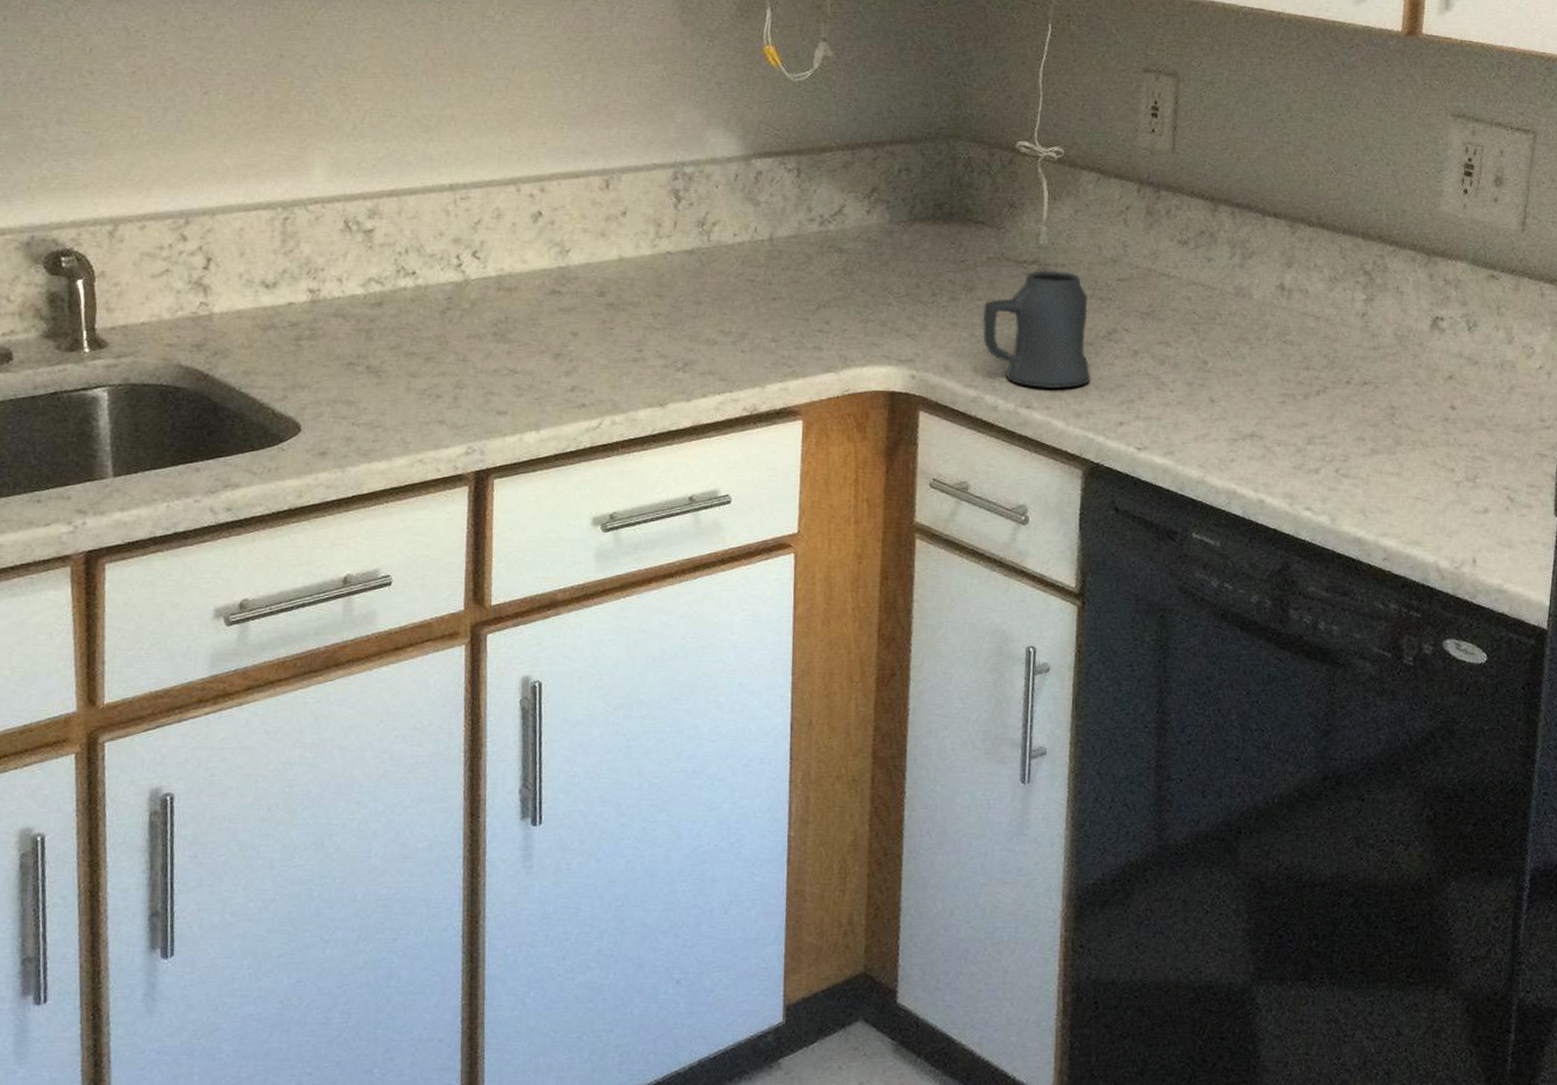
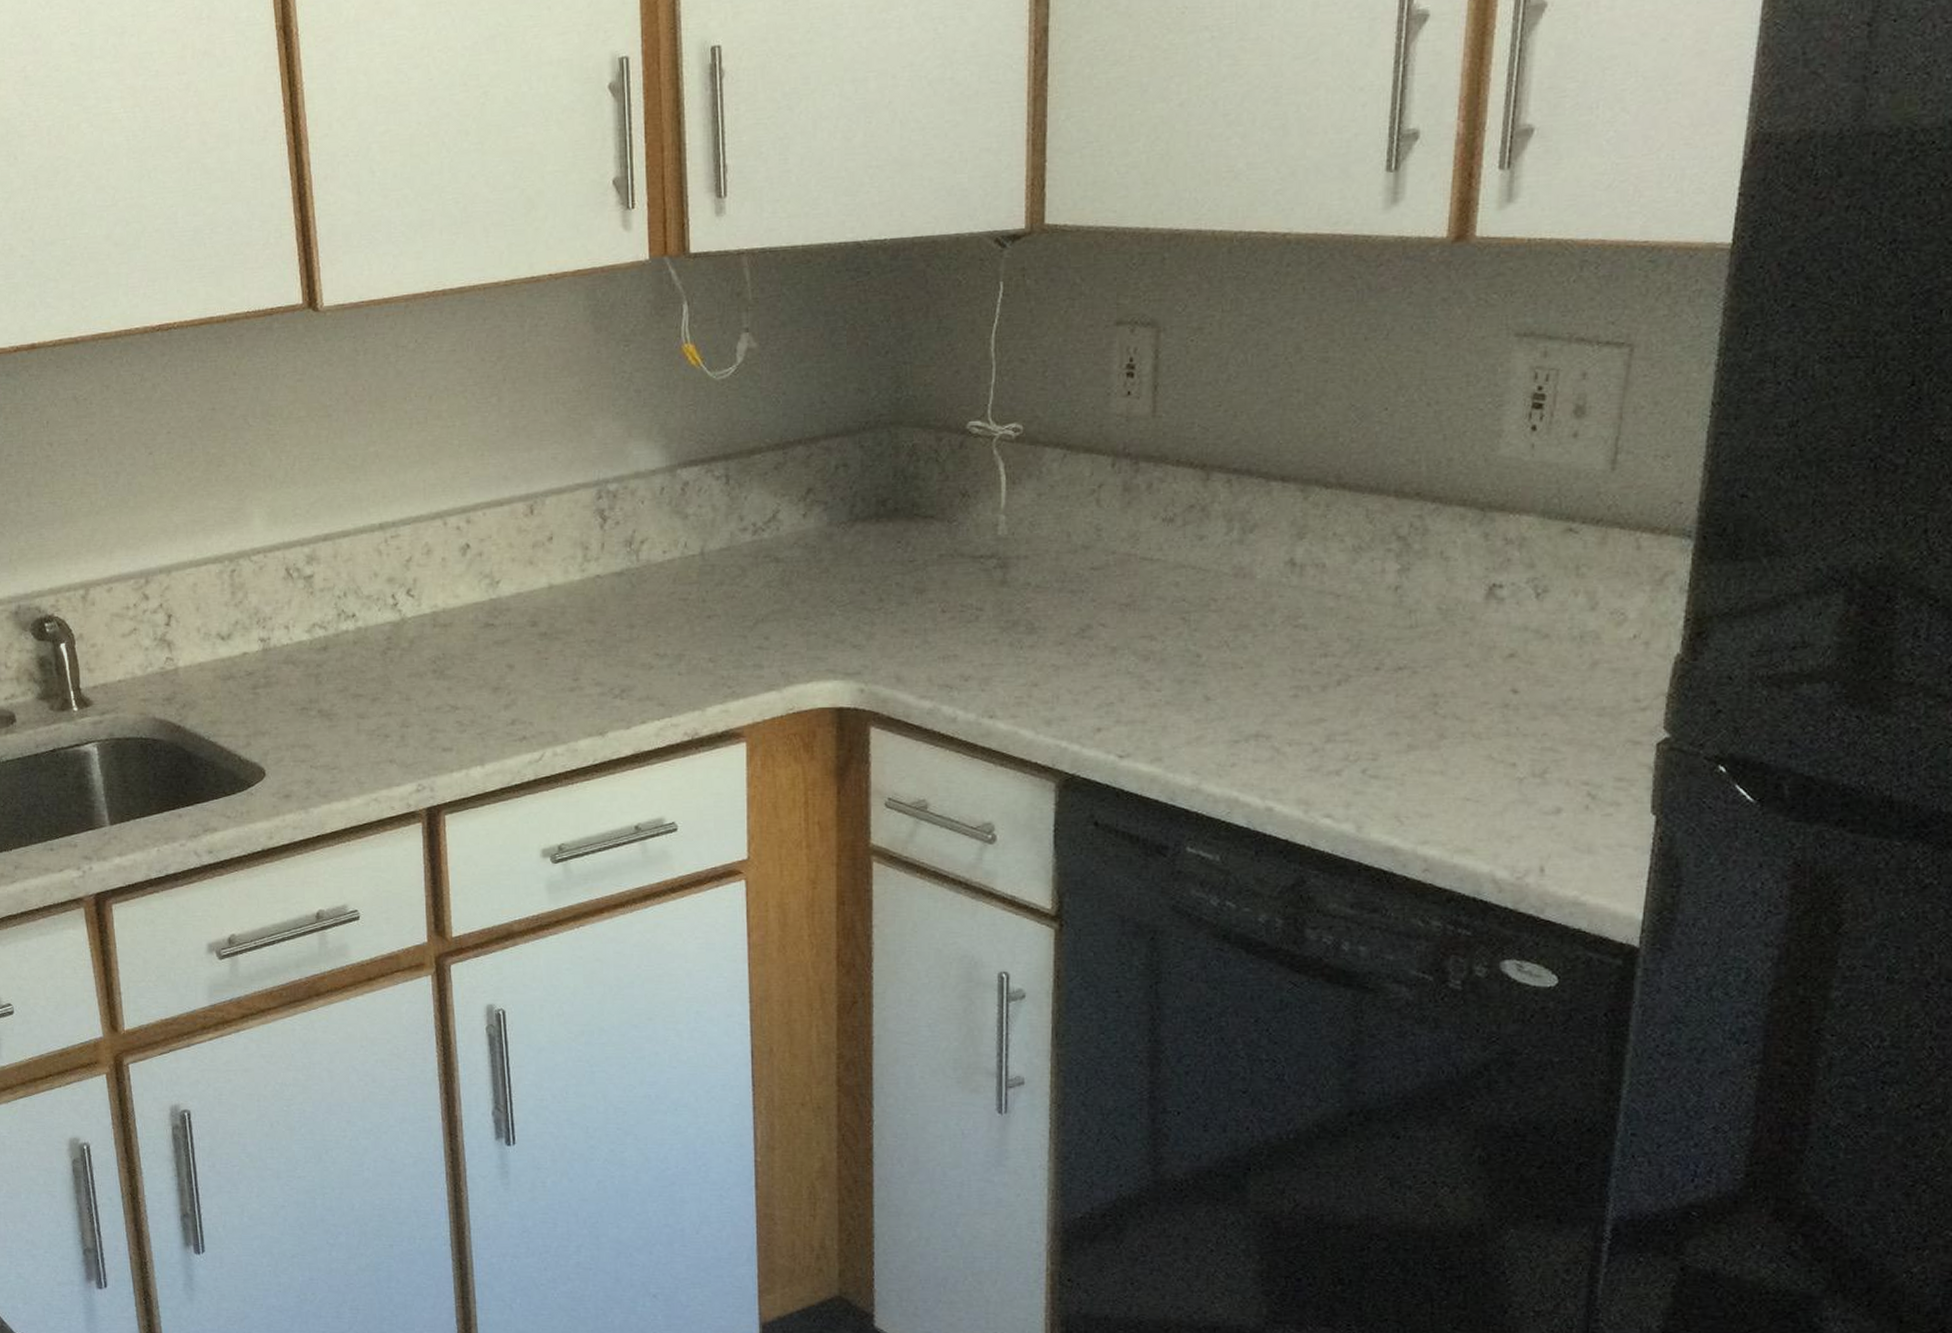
mug: present [982,270,1091,390] -> none [935,563,1062,696]

